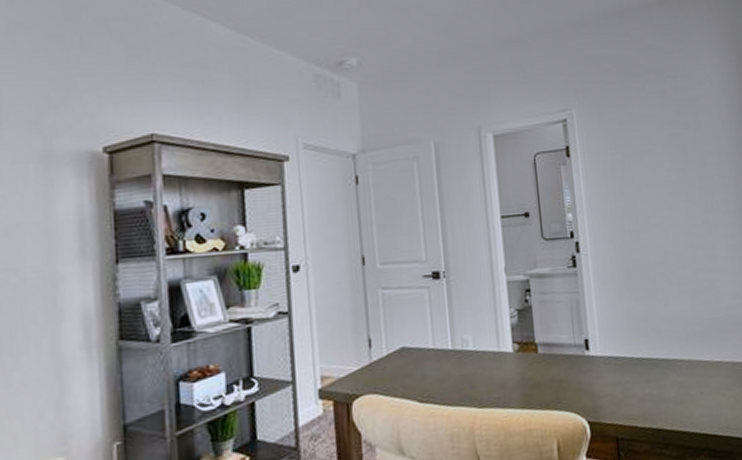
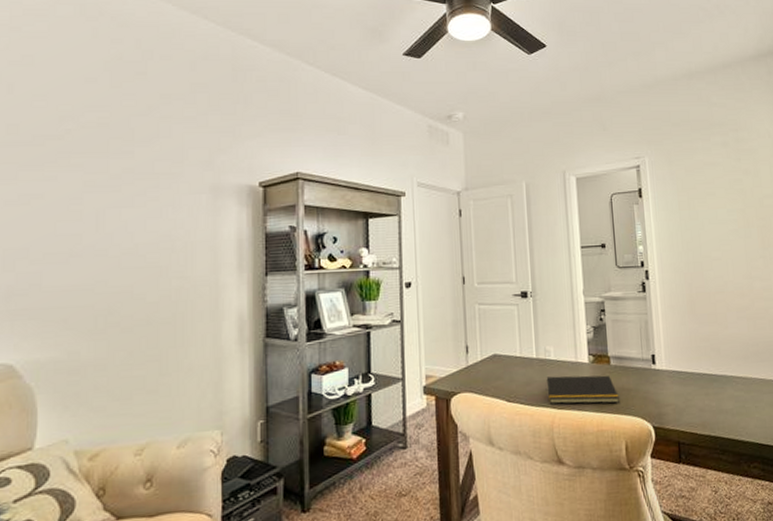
notepad: none [464,365,549,402] -> present [545,375,619,404]

